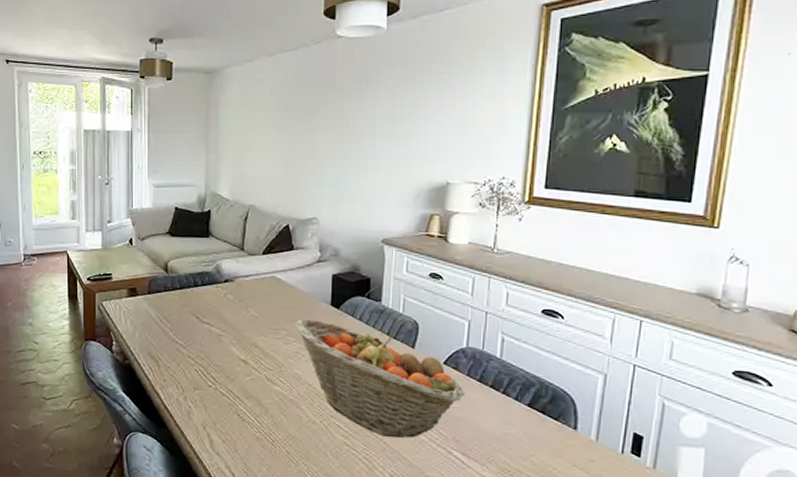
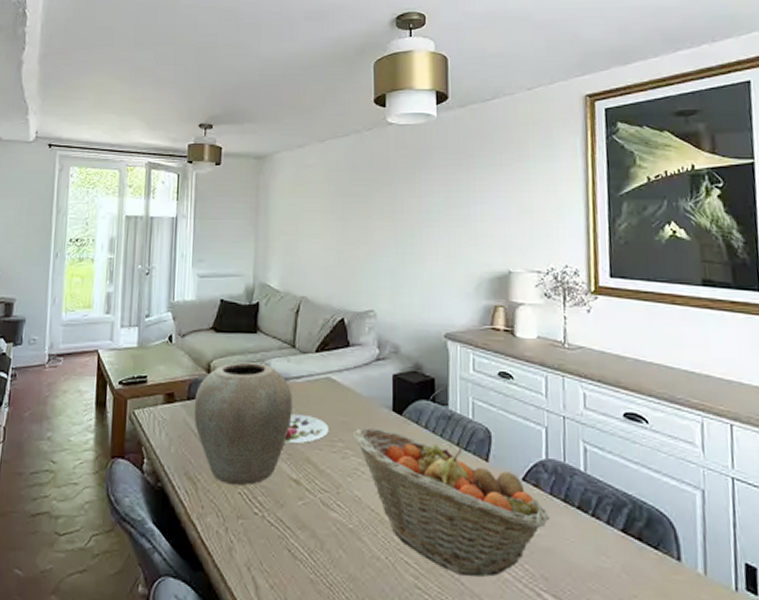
vase: none [154,262,241,365] -> present [194,362,293,486]
plate: none [234,306,274,331] -> present [284,413,329,443]

